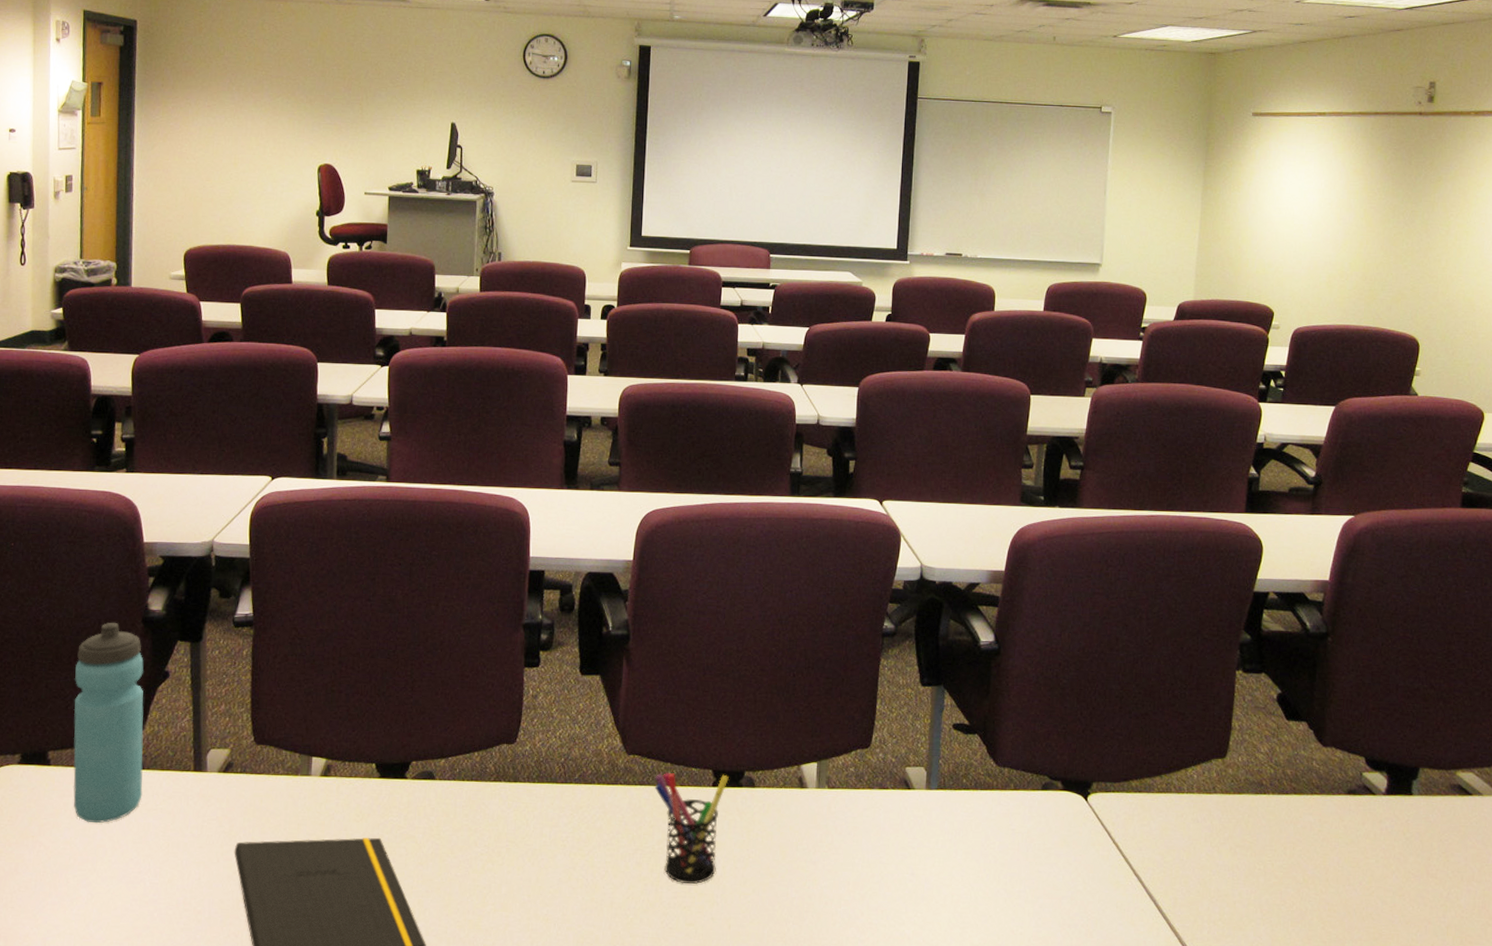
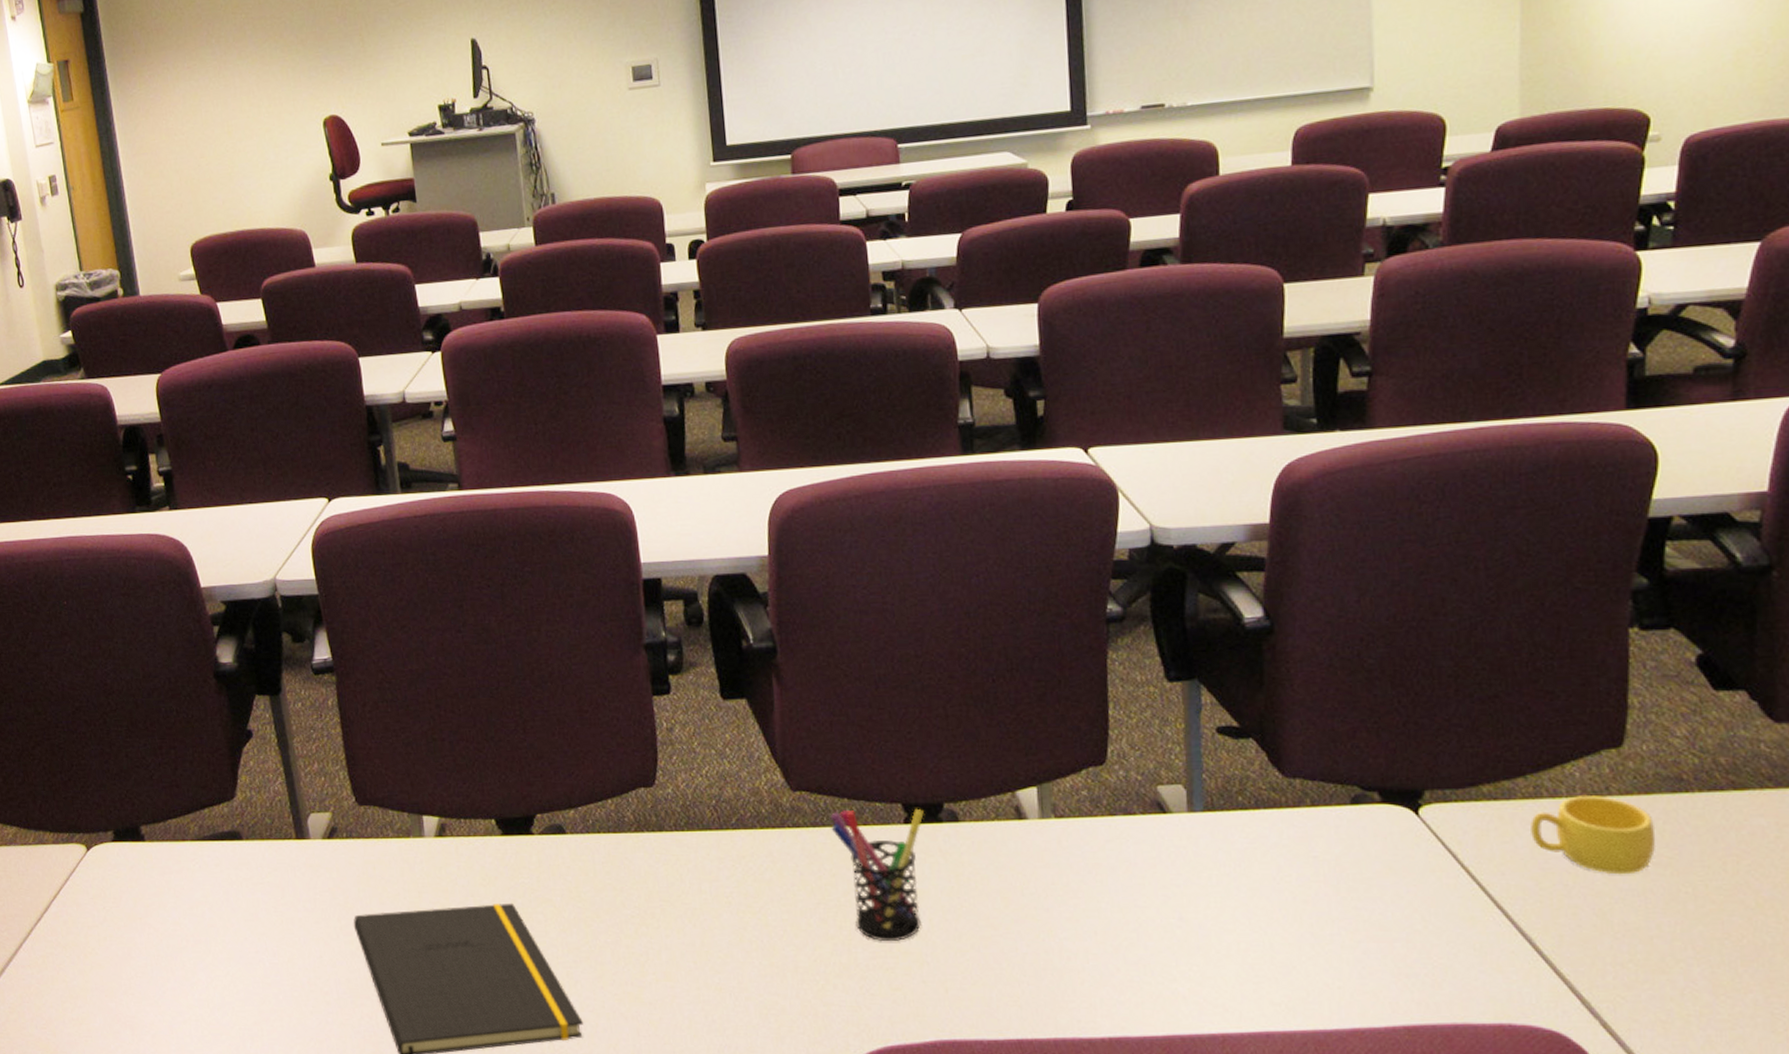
water bottle: present [73,622,144,824] -> none [152,679,246,901]
cup: none [1161,792,1243,854] -> present [1529,794,1656,875]

